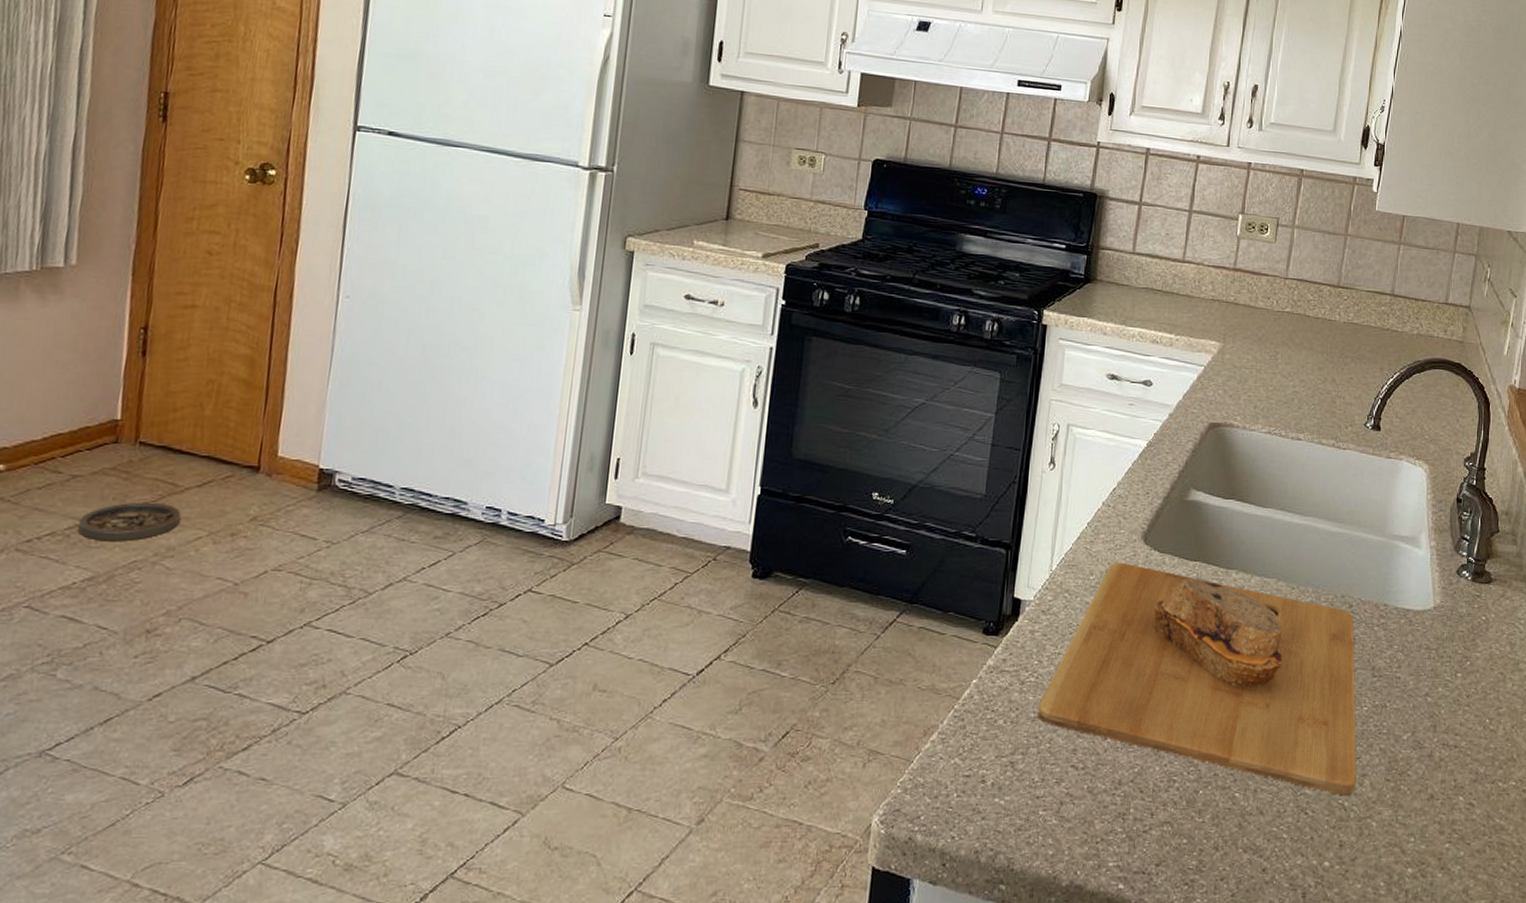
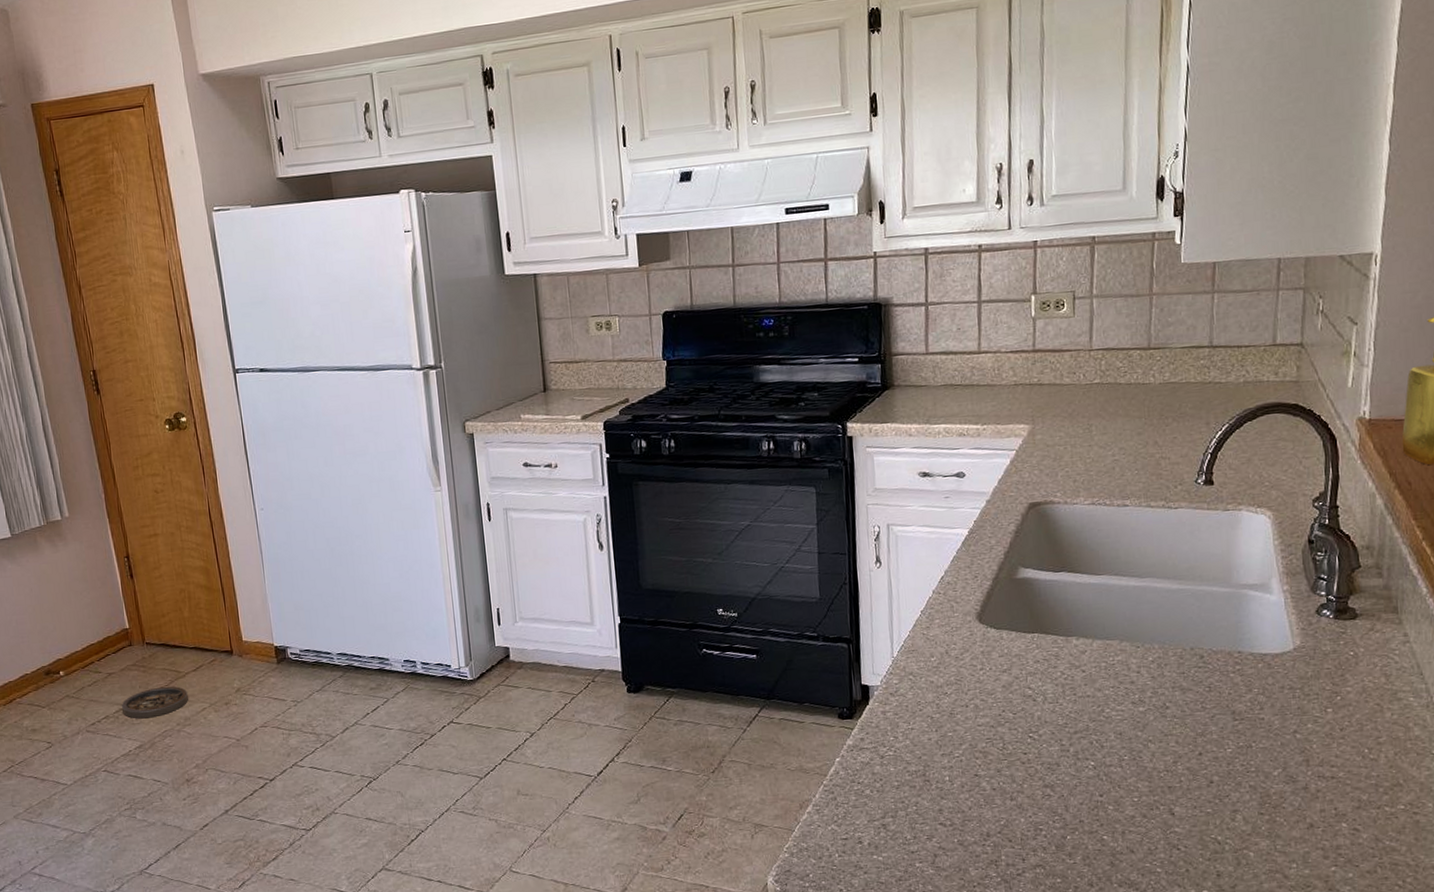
cutting board: present [1038,562,1357,796] -> none [900,642,1228,832]

